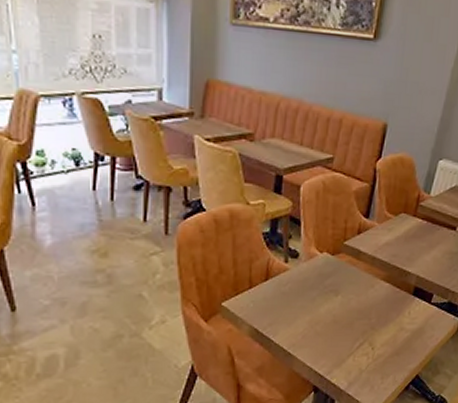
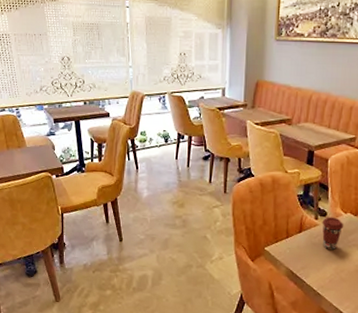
coffee cup: none [293,258,320,298] -> present [322,217,344,250]

